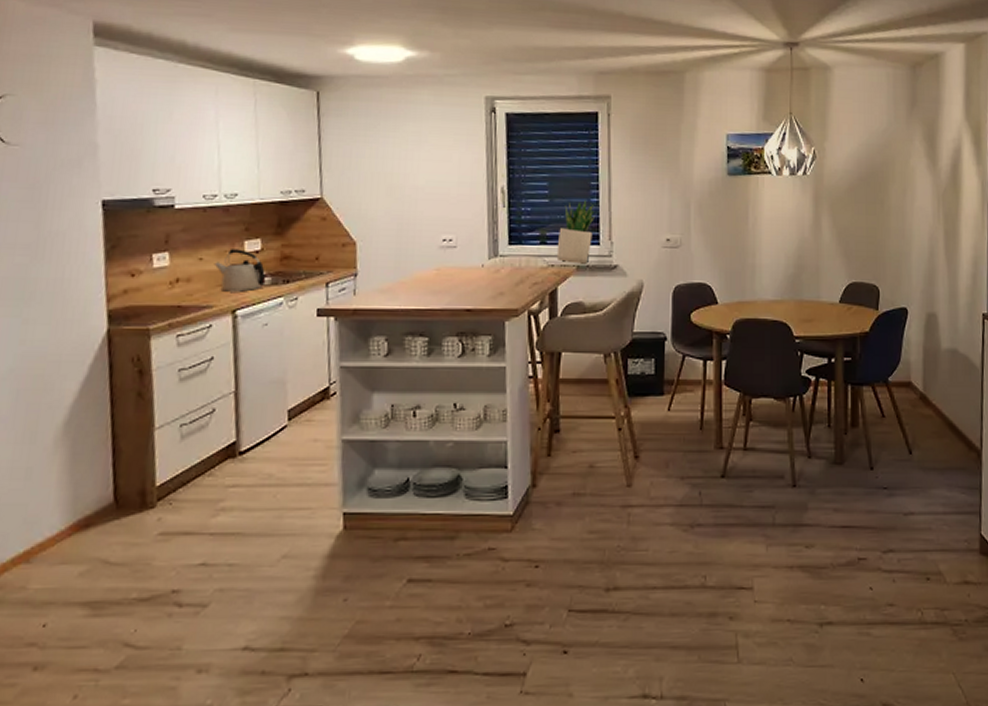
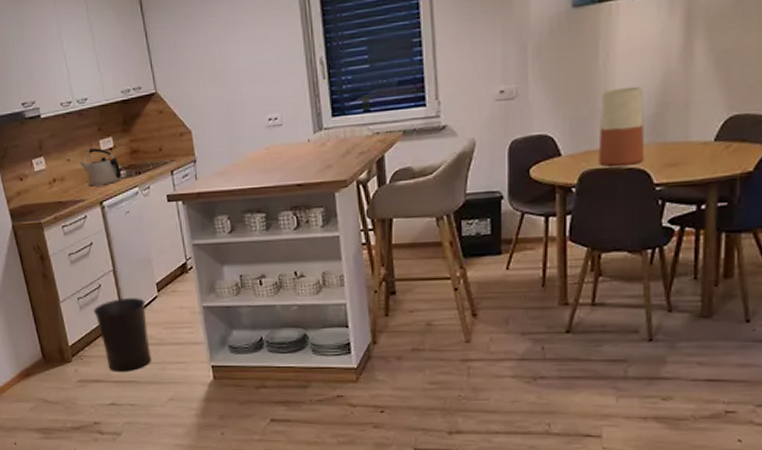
waste bin: none [198,427,271,520] -> present [93,298,151,371]
planter: present [556,200,596,264] -> none [381,60,421,129]
vase: none [749,248,786,317] -> present [598,86,645,166]

